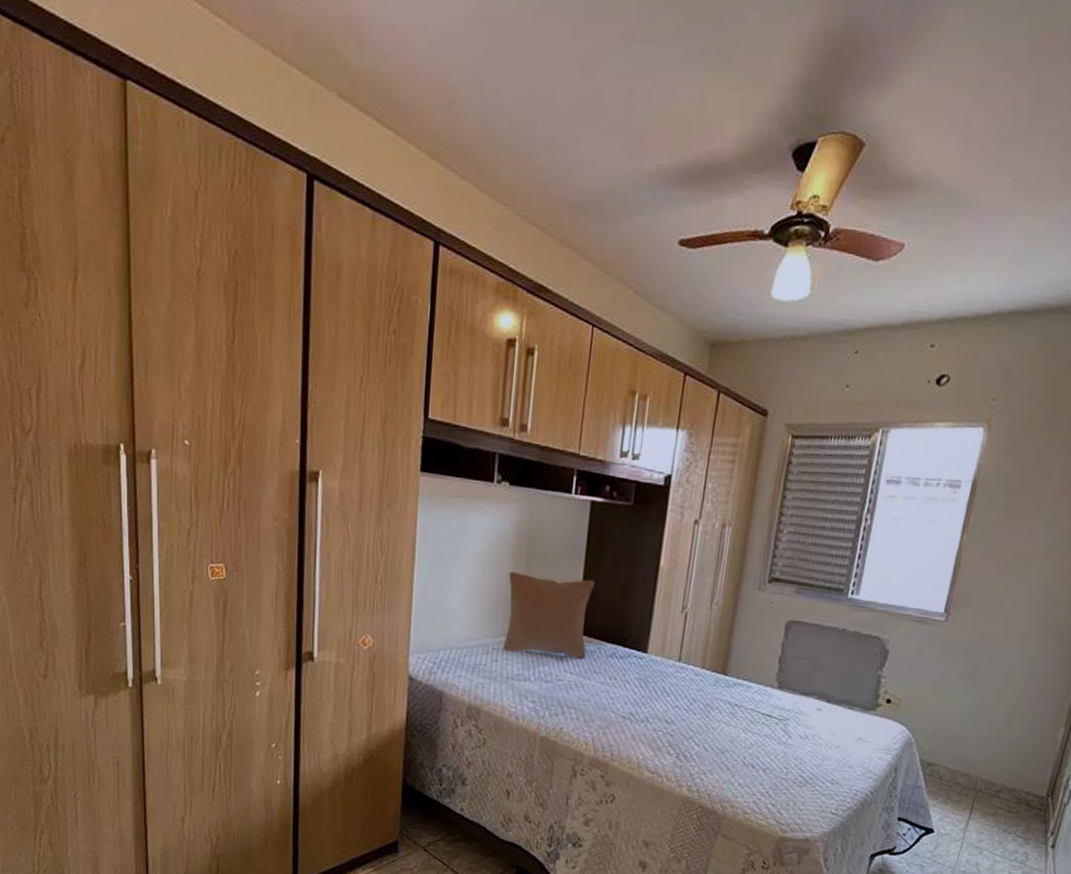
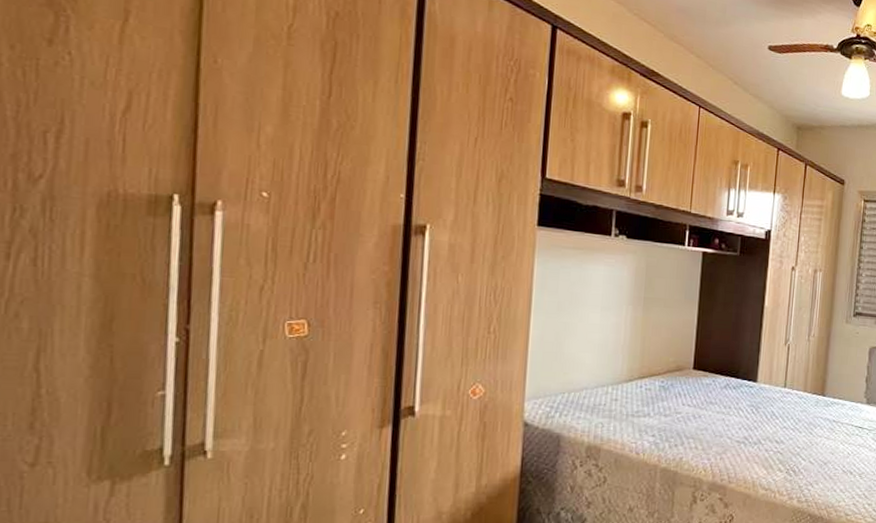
pillow: present [503,571,595,659] -> none [622,316,709,392]

